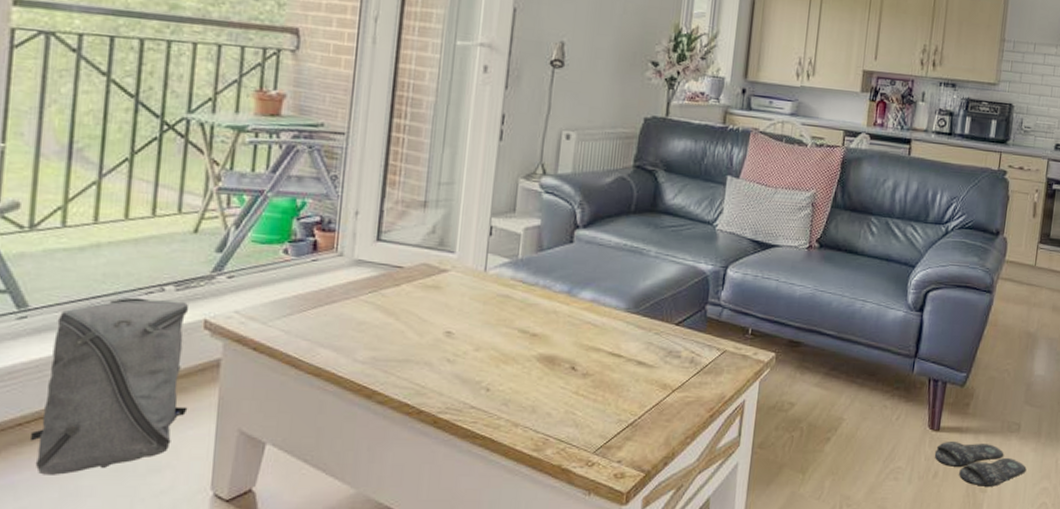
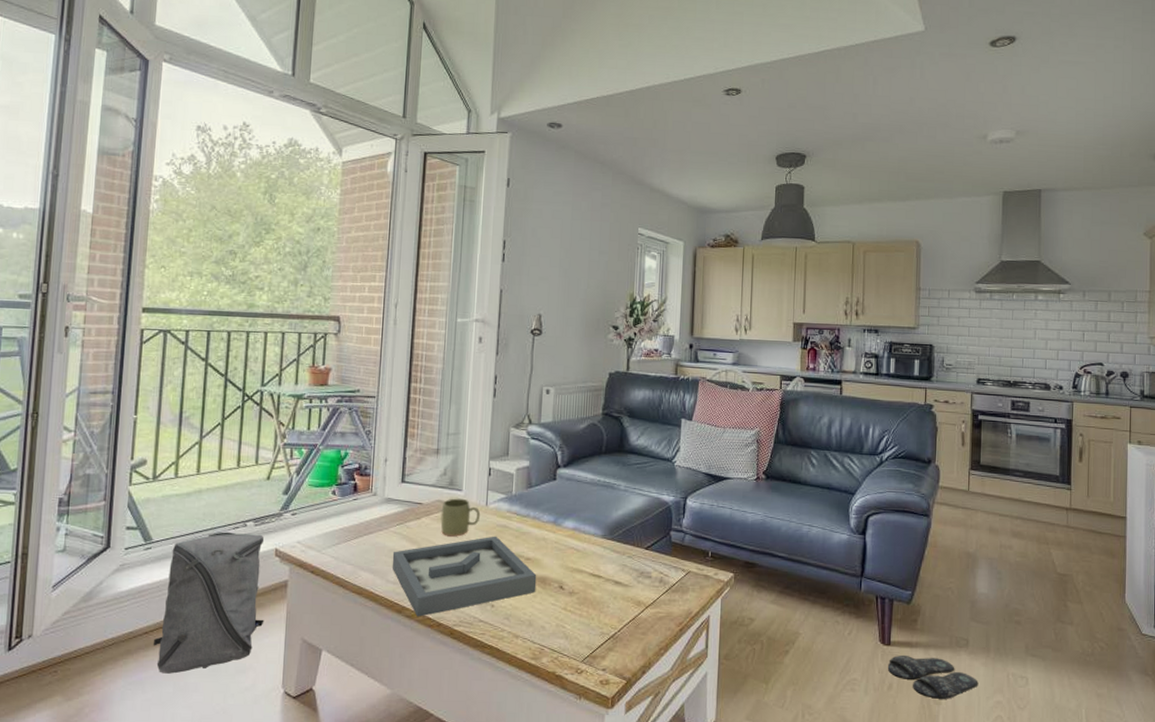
decorative tray: none [360,307,544,403] -> present [392,536,537,617]
mug: none [425,261,478,308] -> present [440,498,481,537]

